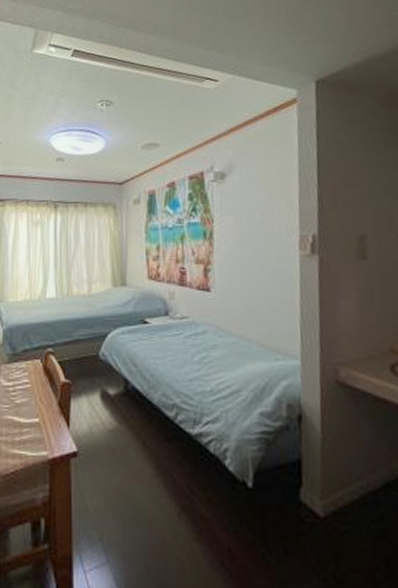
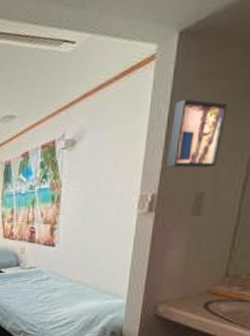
wall art: none [321,141,373,209] -> present [167,99,228,168]

